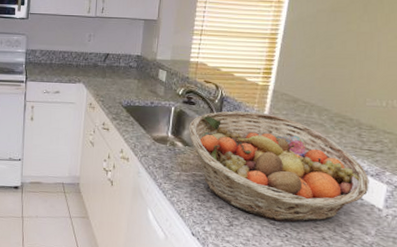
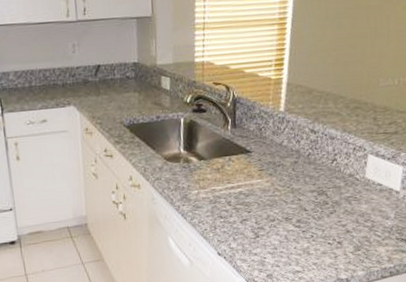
fruit basket: present [189,111,369,223] -> none [202,110,387,223]

